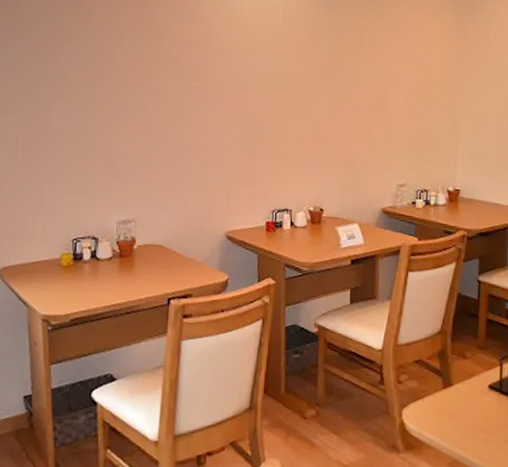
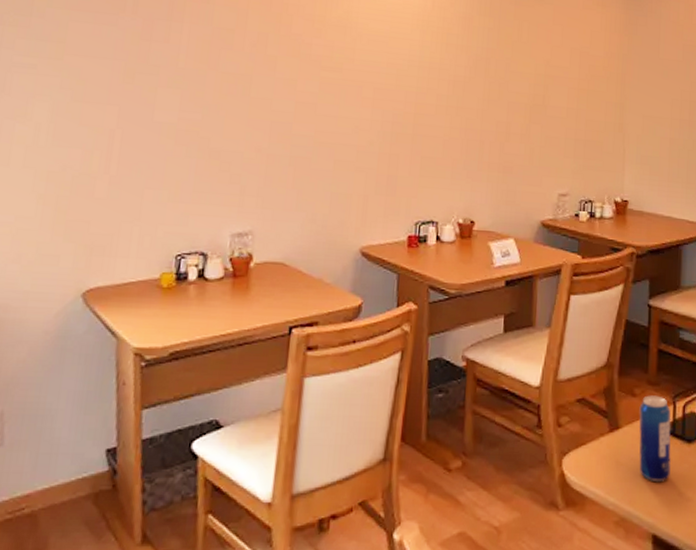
beverage can: none [469,358,499,432] -> present [638,395,672,483]

